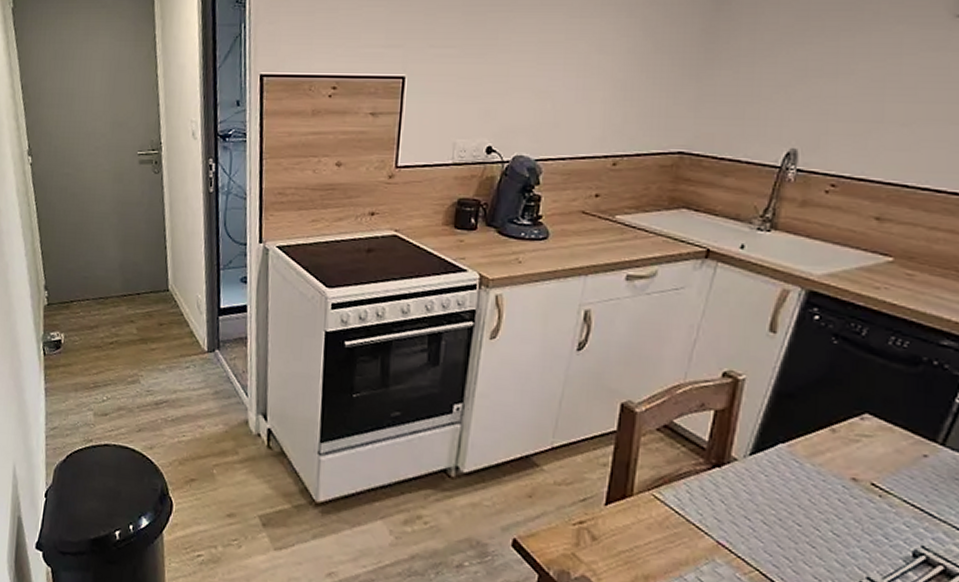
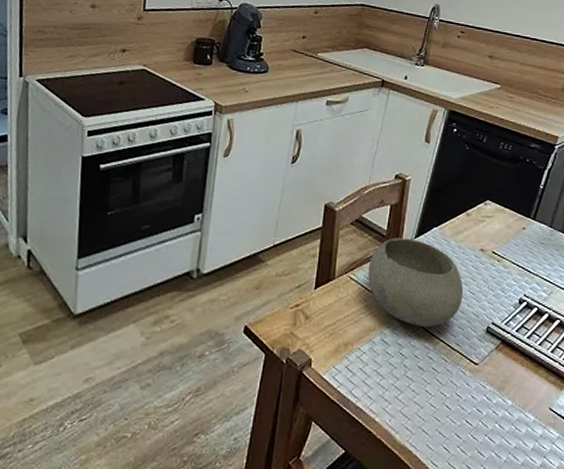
bowl: none [679,452,823,572] -> present [368,238,464,327]

